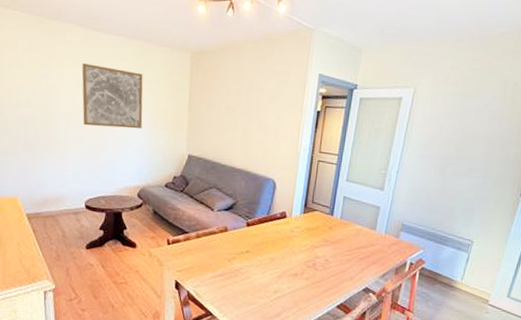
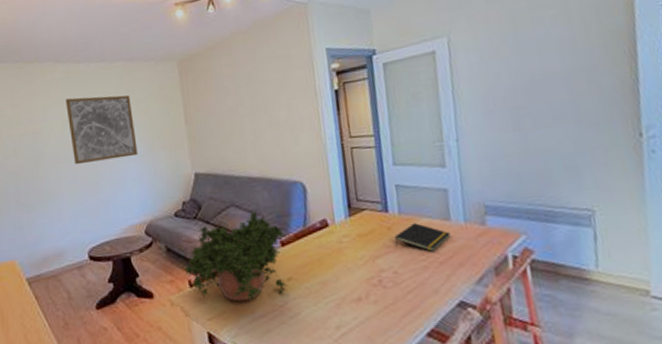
potted plant: none [165,195,250,263] -> present [184,210,289,302]
notepad: none [331,227,373,250] -> present [395,223,451,251]

